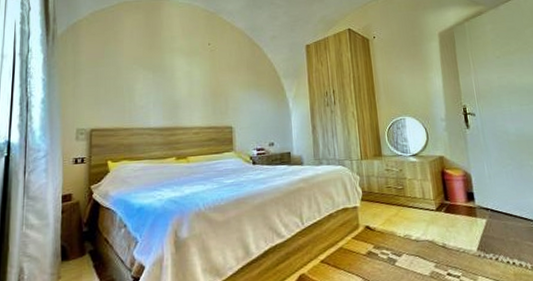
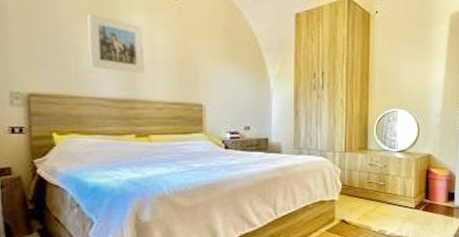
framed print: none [140,61,184,105] -> present [87,13,145,74]

